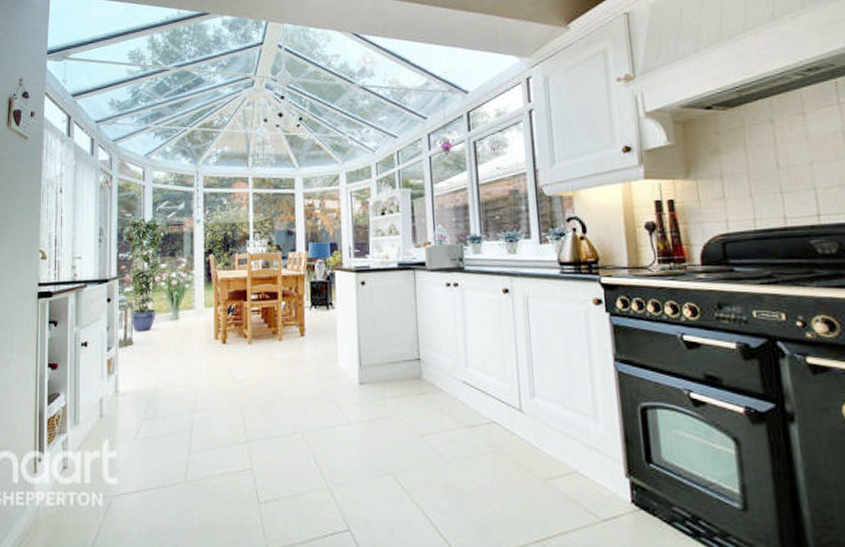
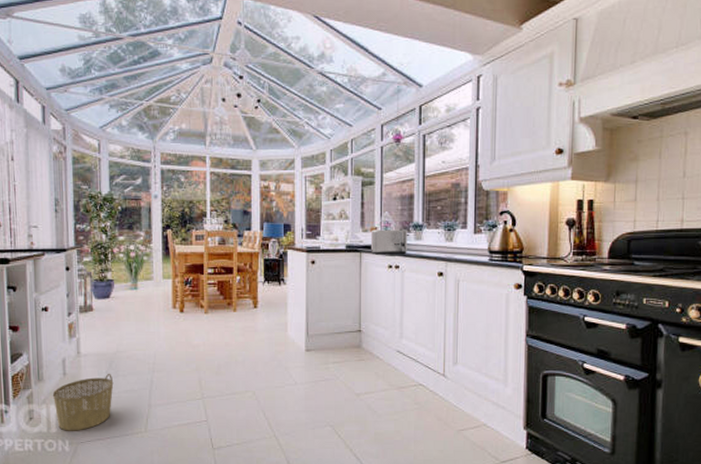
basket: none [88,414,152,482] -> present [52,373,114,431]

